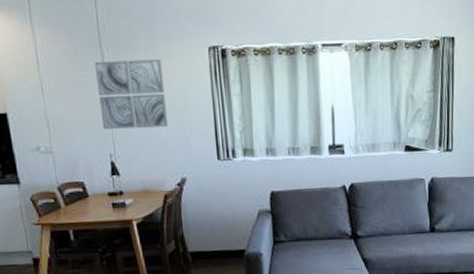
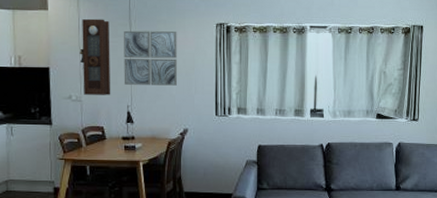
pendulum clock: none [40,48,88,145] -> present [79,18,111,95]

